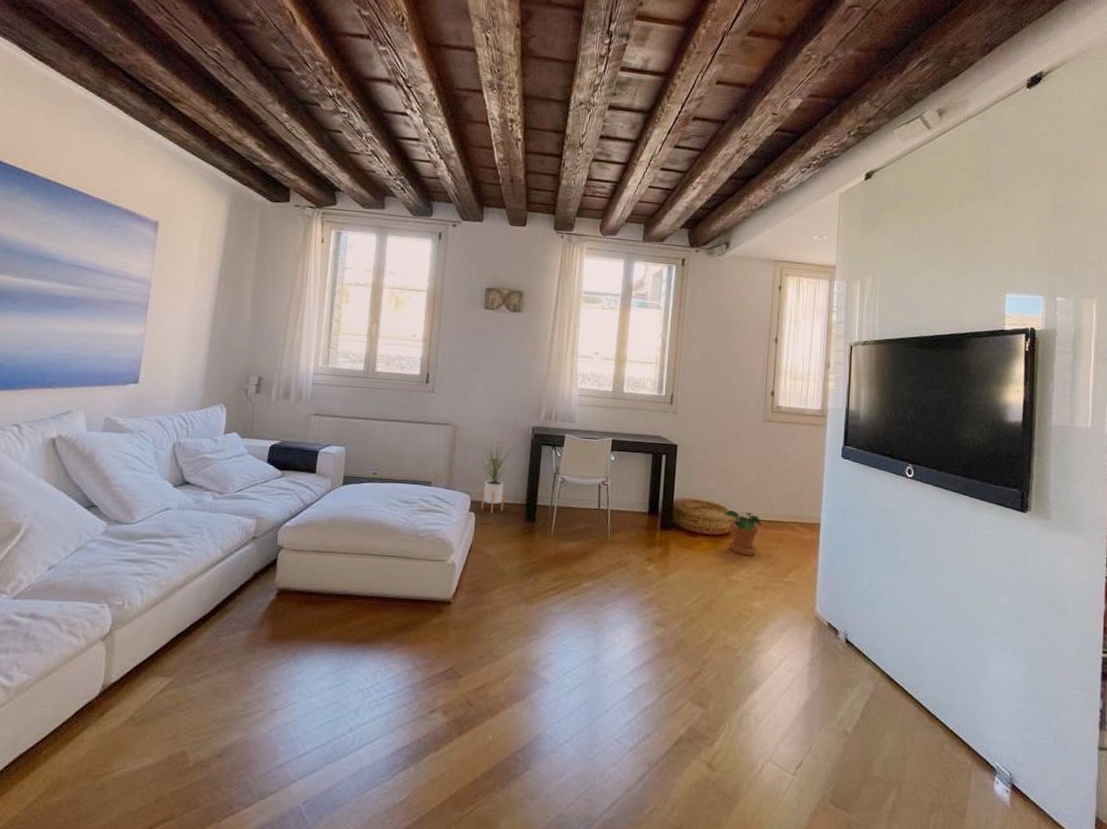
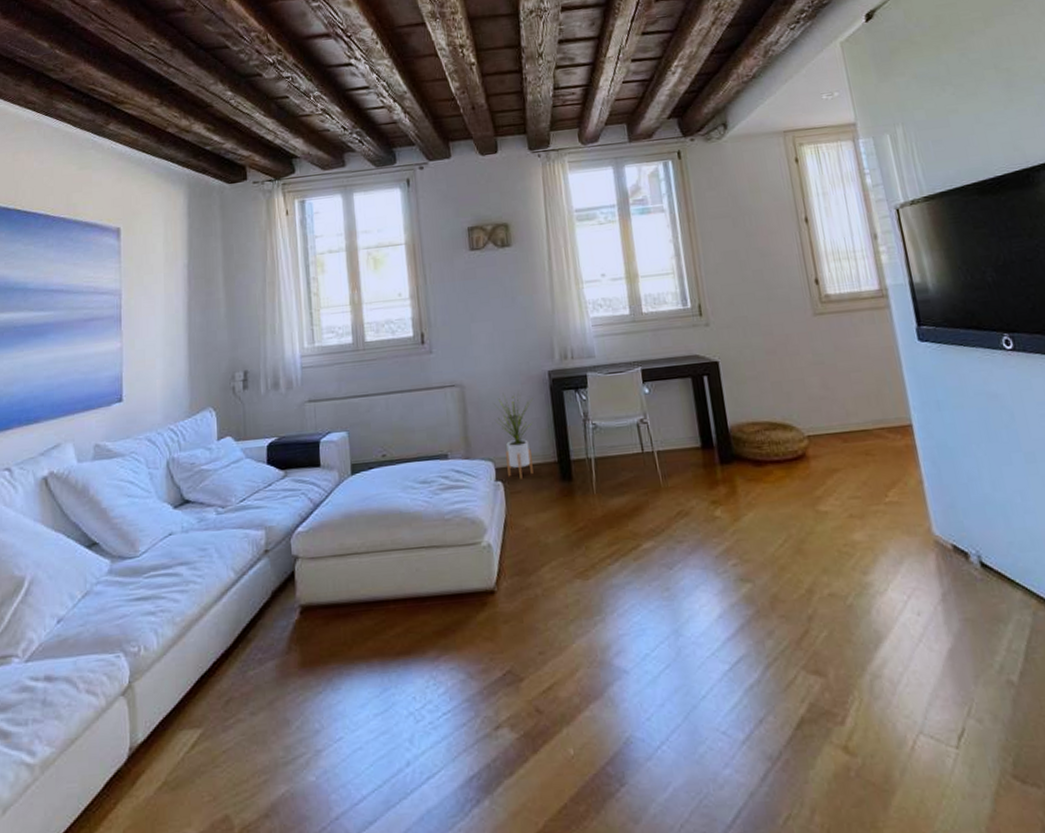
potted plant: present [723,510,761,556] -> none [790,424,842,479]

